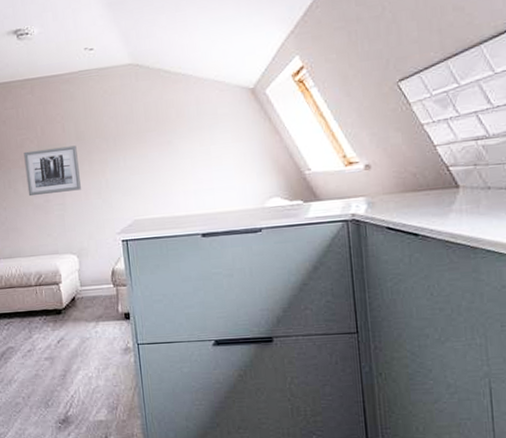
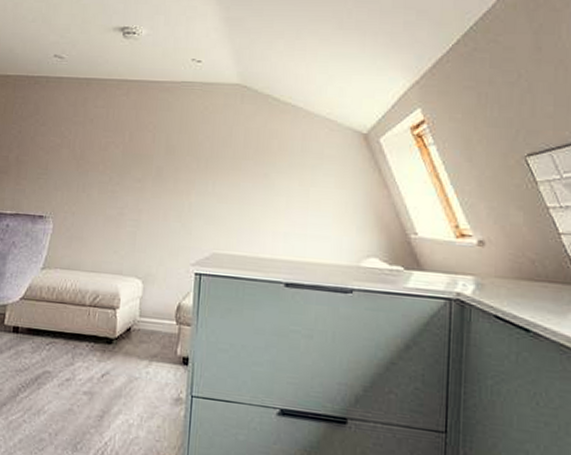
wall art: present [24,145,81,197] -> none [102,156,164,209]

